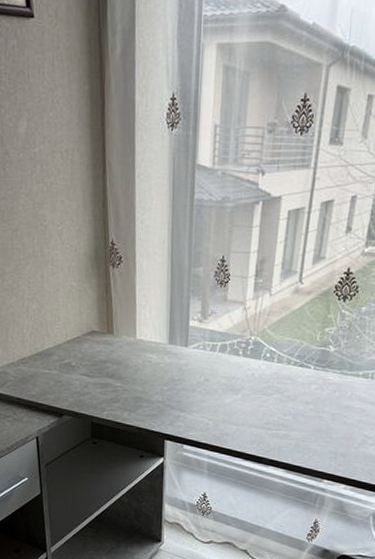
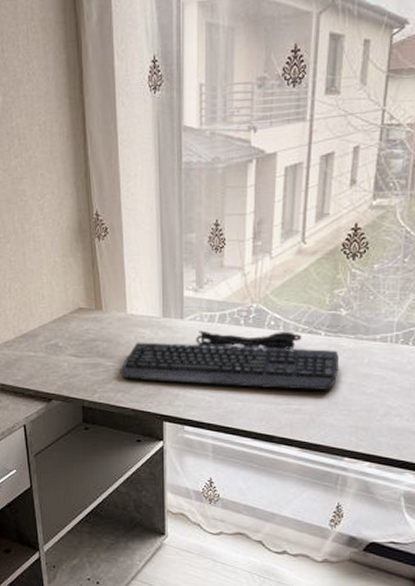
keyboard: none [127,358,325,420] -> present [120,330,339,391]

